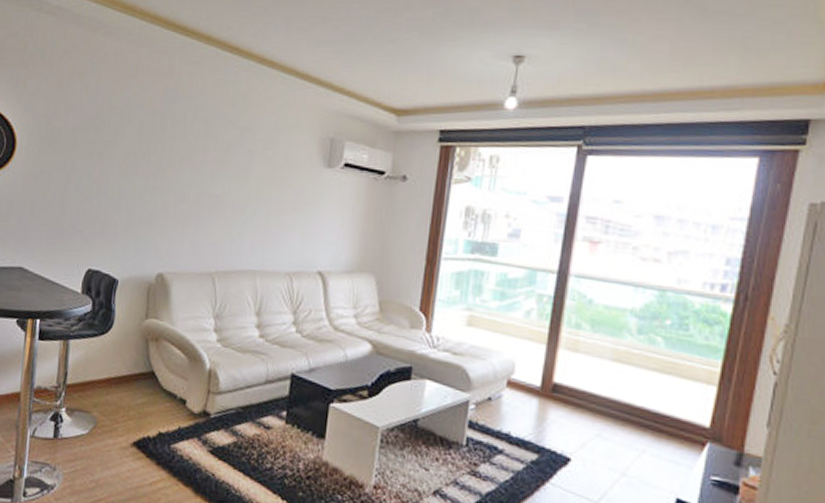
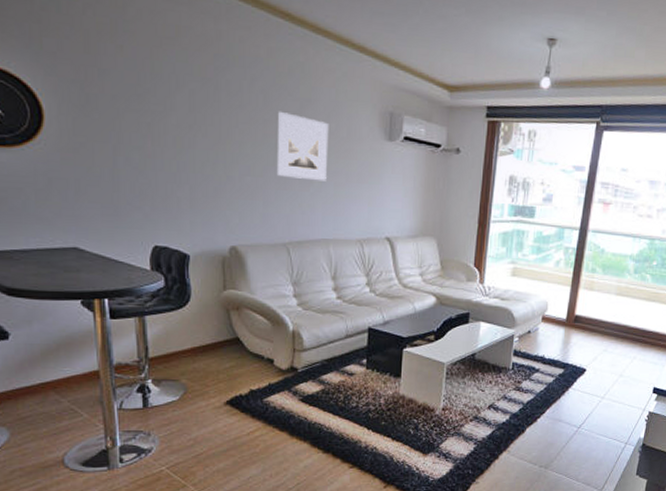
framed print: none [210,139,267,209] -> present [276,111,329,182]

